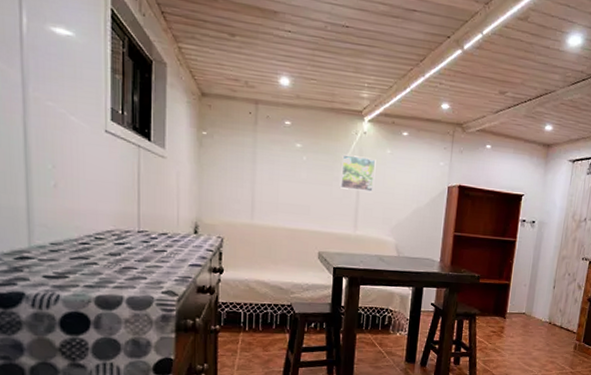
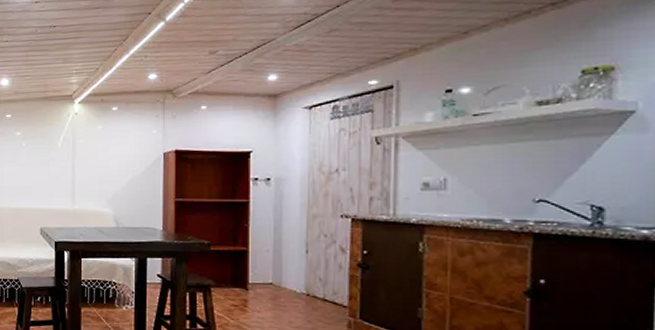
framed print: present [339,154,376,193] -> none [56,135,89,168]

